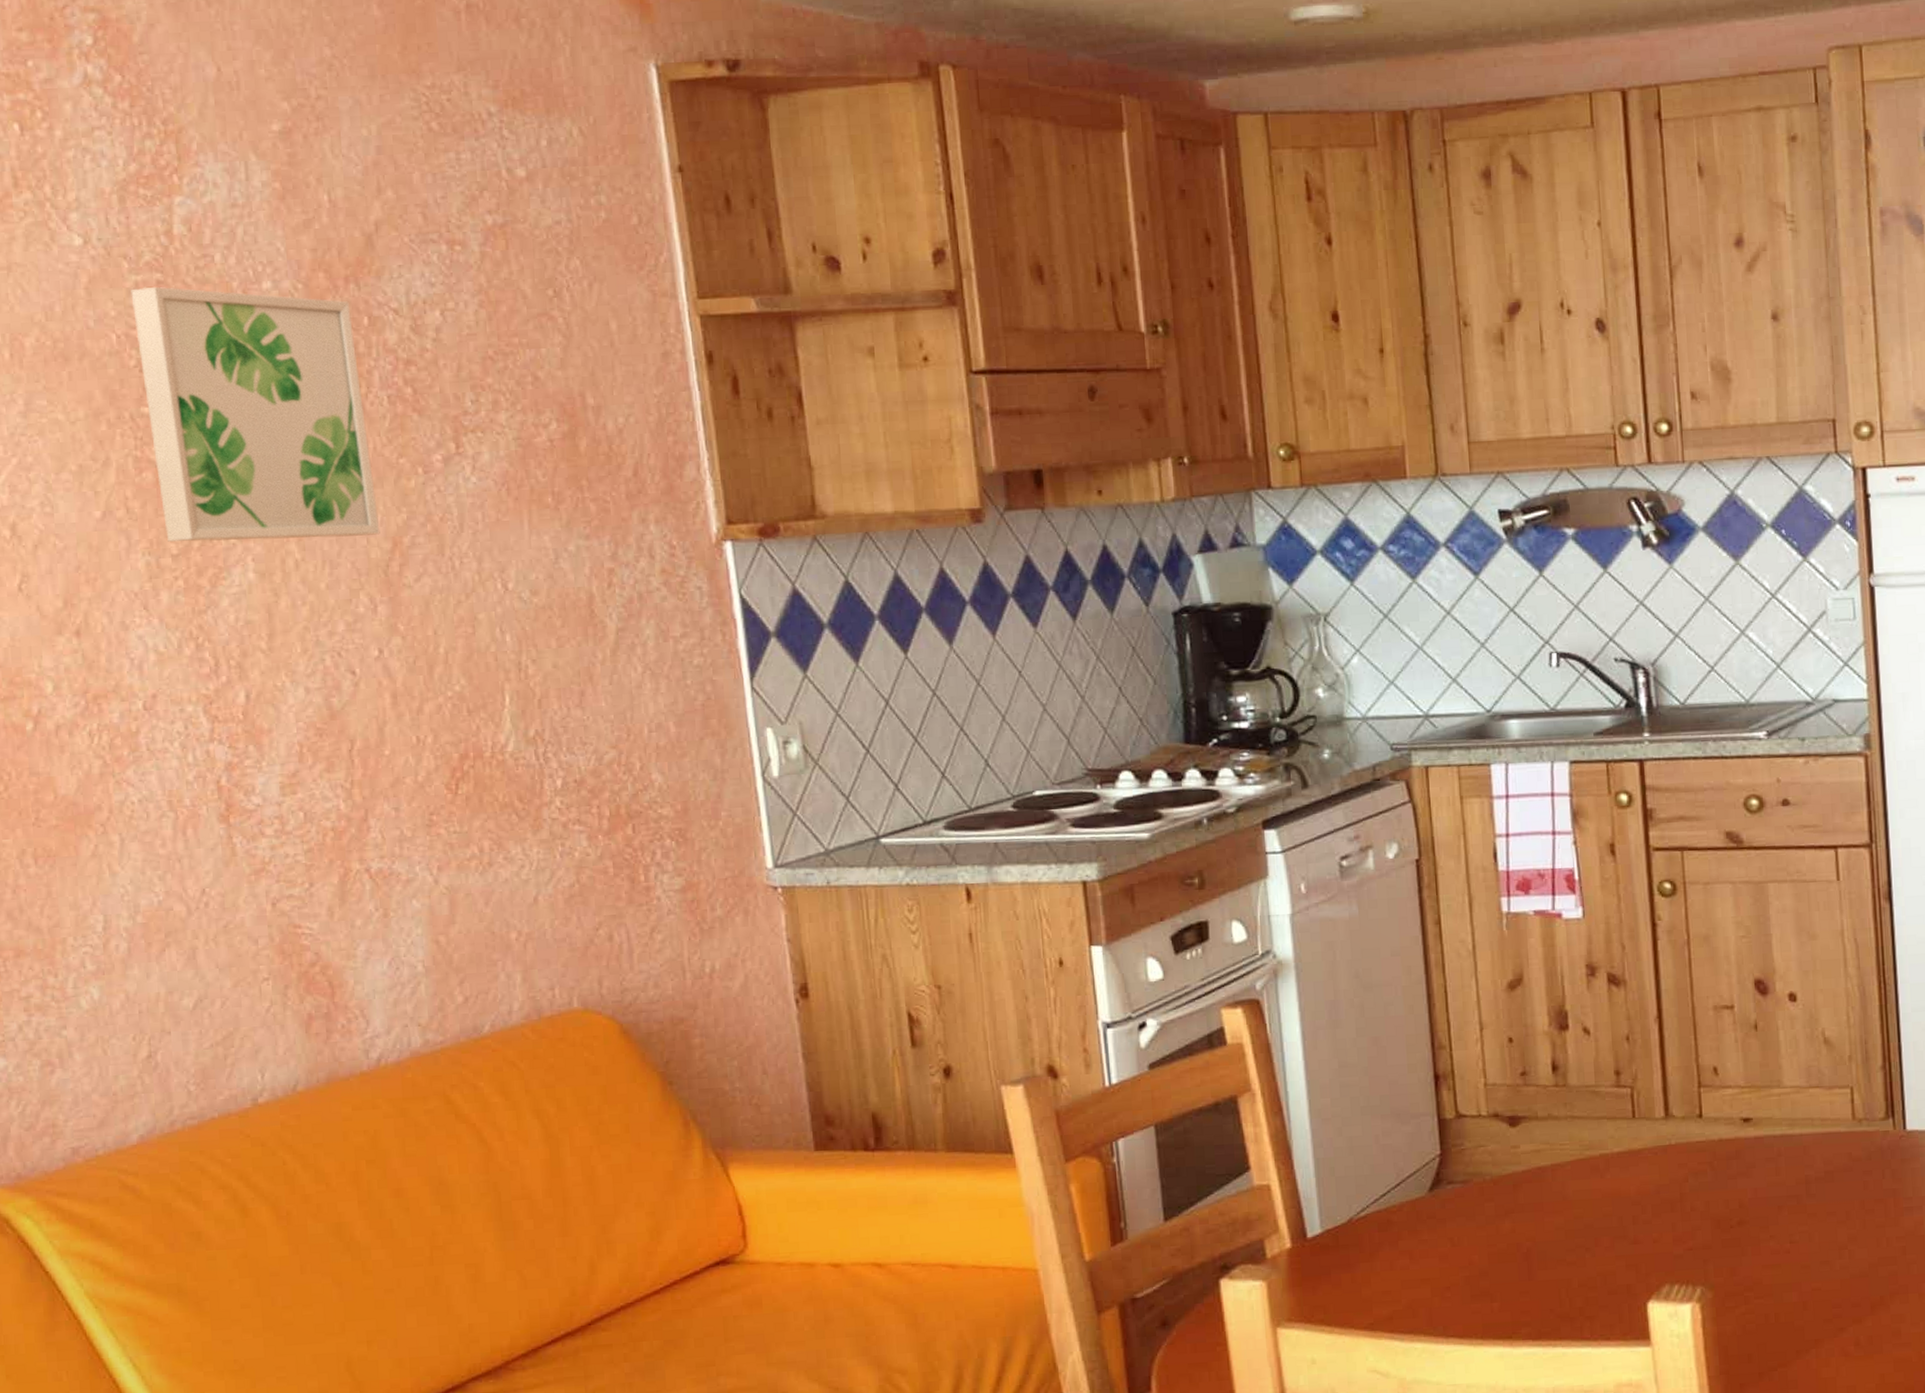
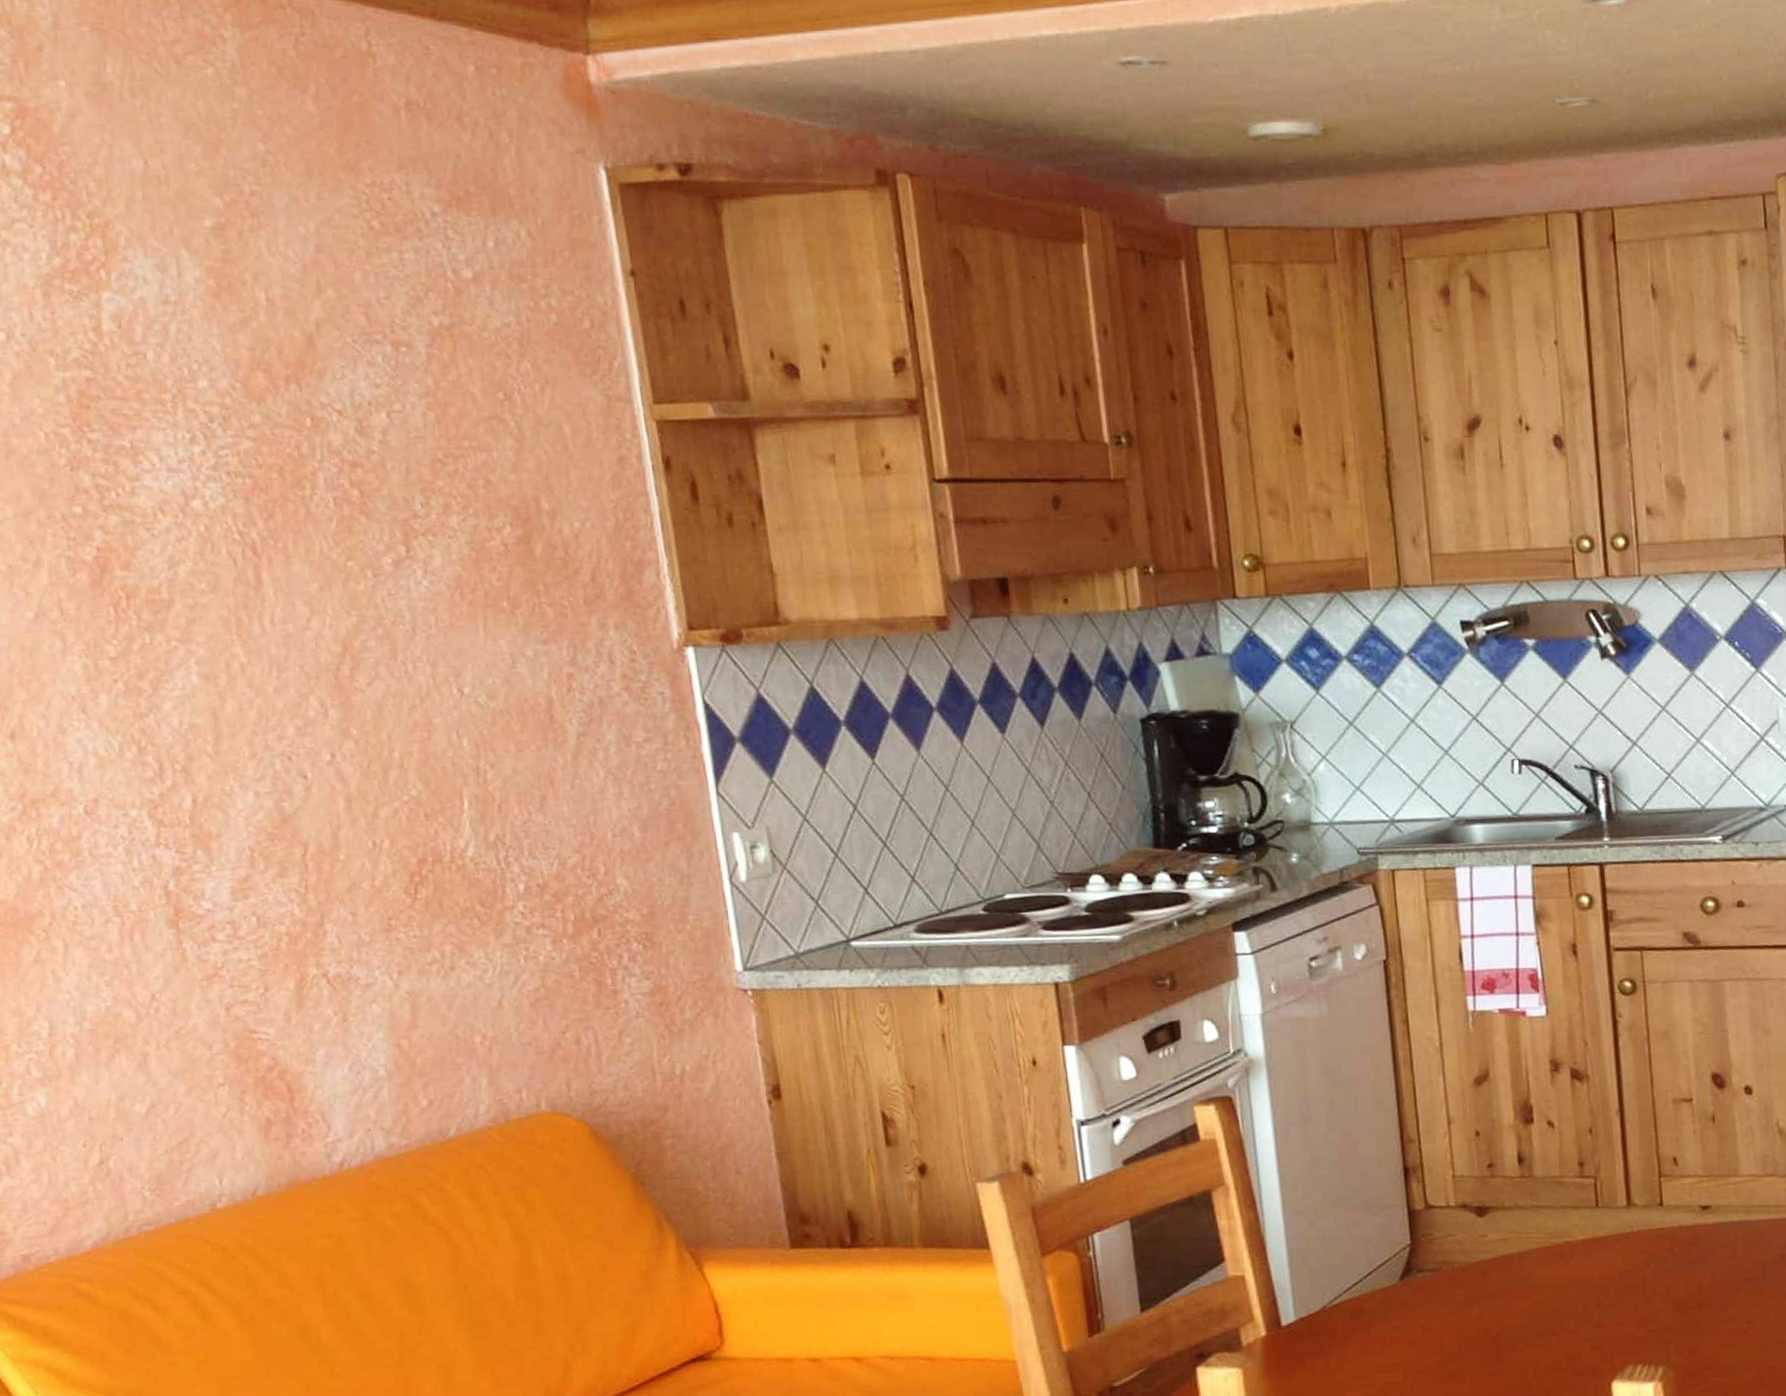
wall art: present [131,286,380,542] -> none [58,384,329,644]

